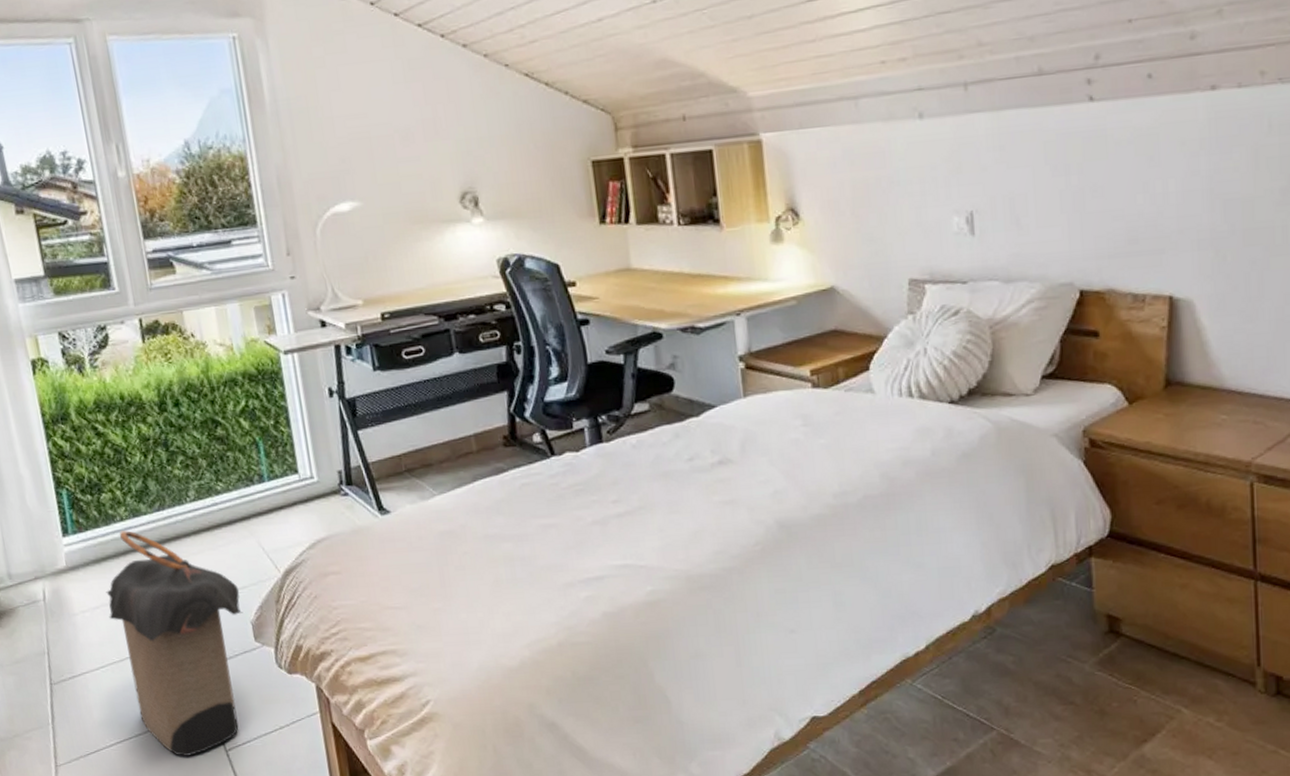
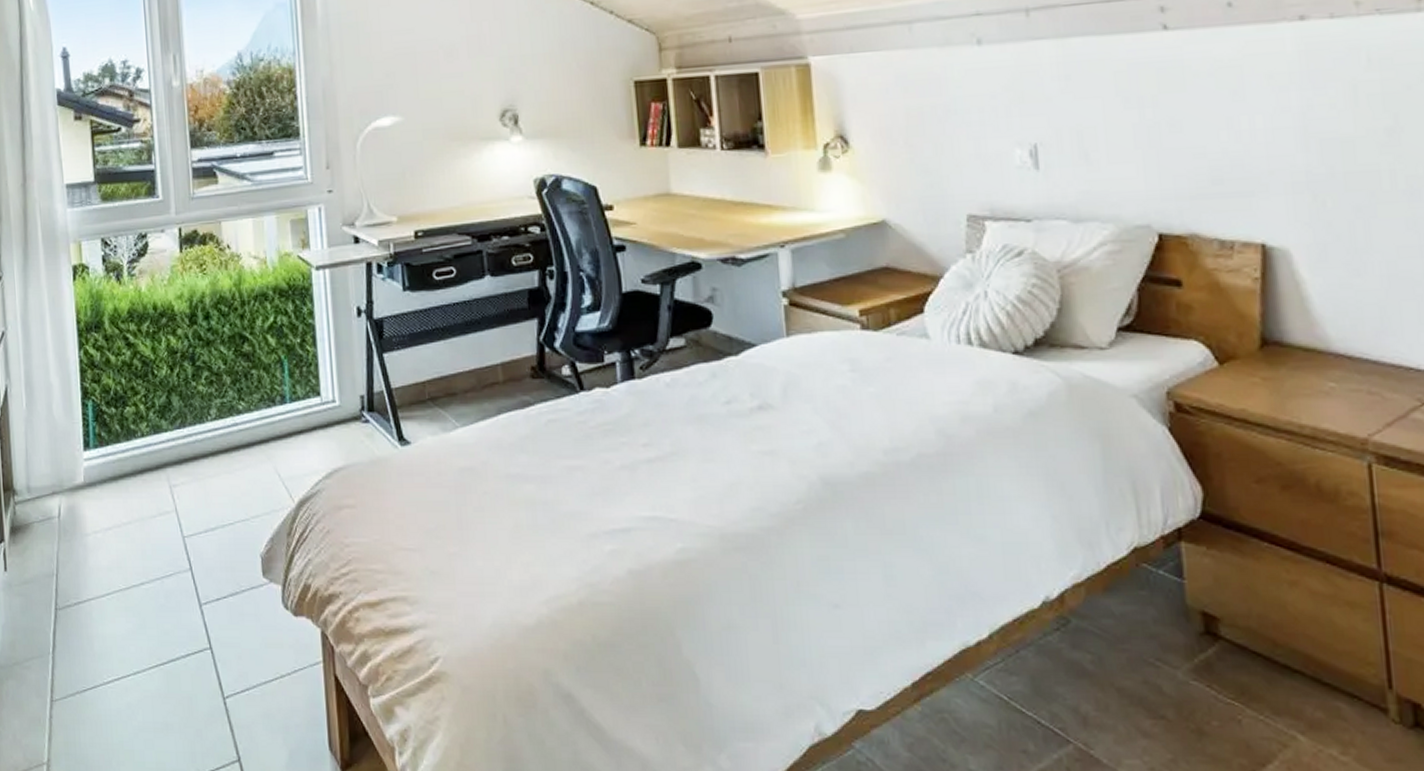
laundry hamper: present [106,530,243,756] -> none [119,447,254,701]

